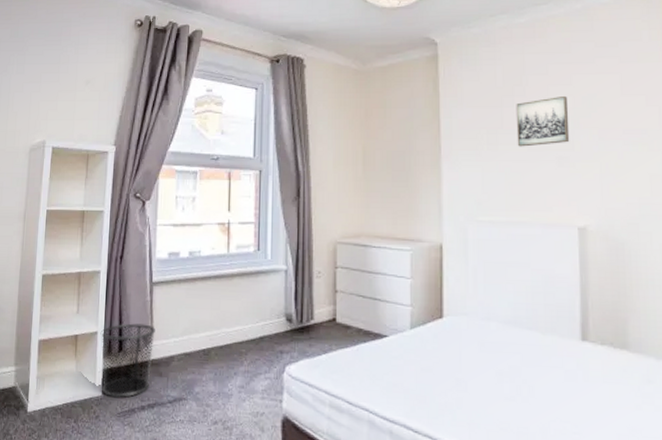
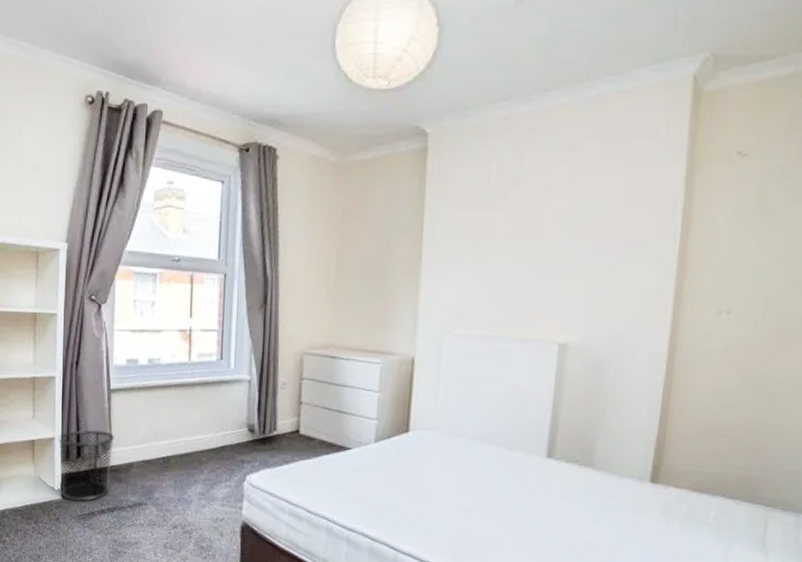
wall art: present [516,95,570,147] -> none [504,199,566,256]

